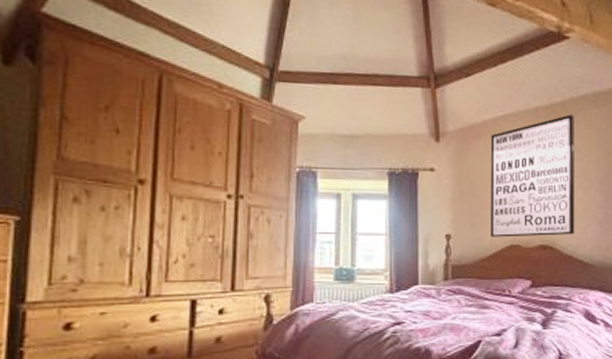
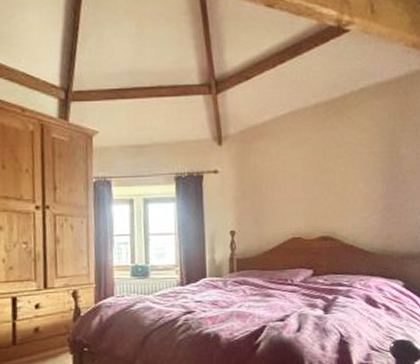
wall art: present [490,114,575,237] -> none [271,108,356,232]

